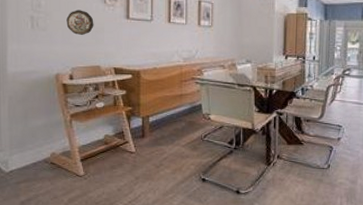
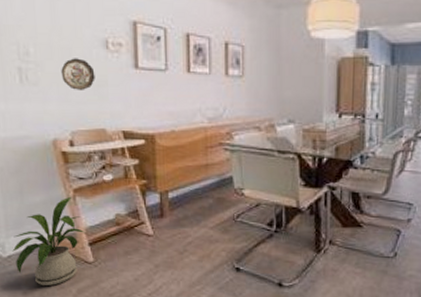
house plant: none [14,120,80,196] -> present [12,196,87,286]

